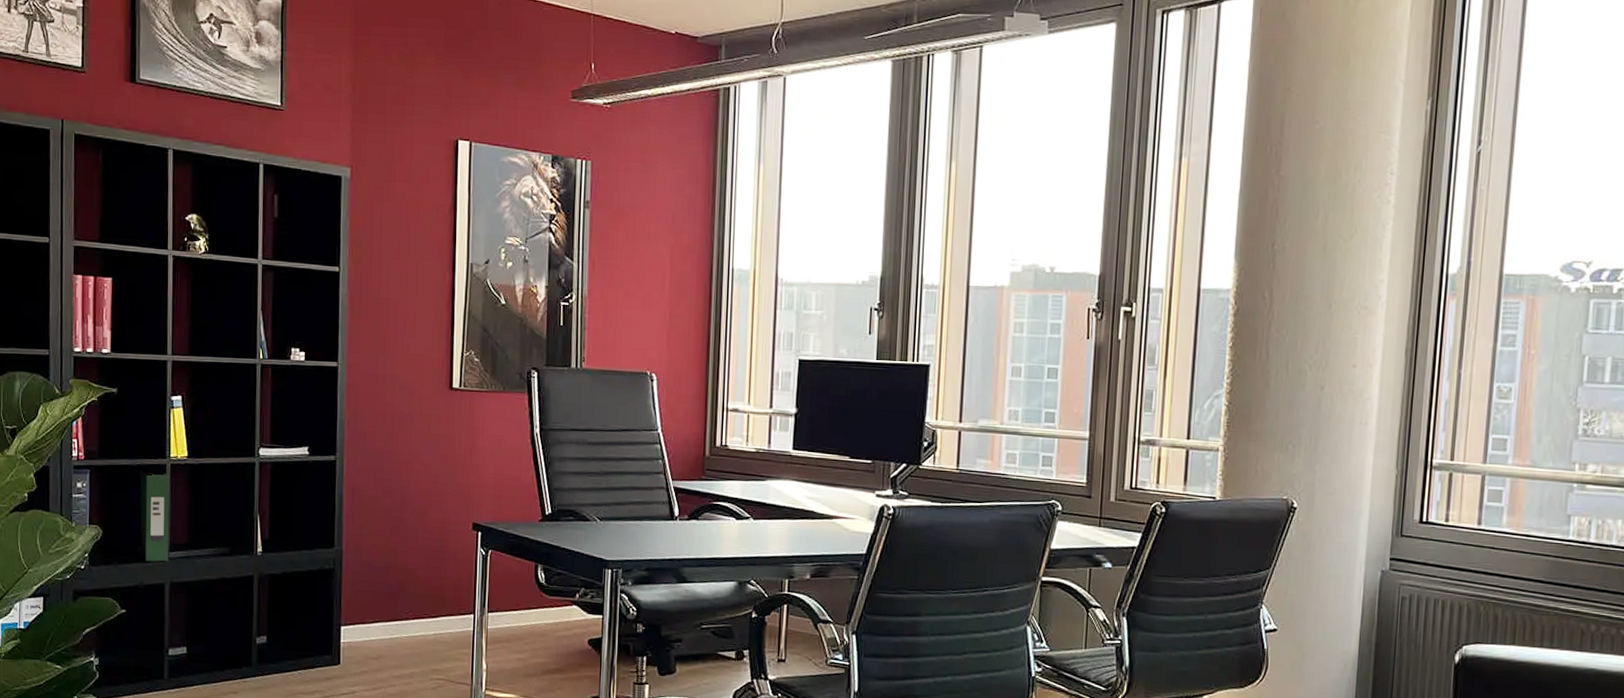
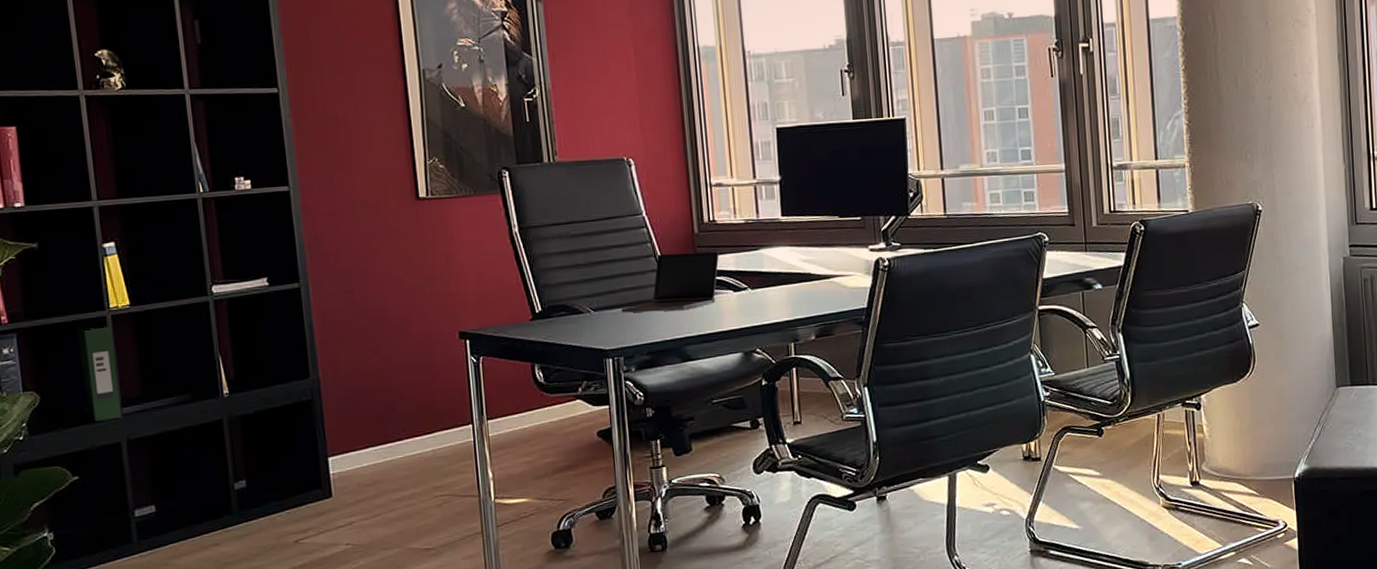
laptop computer: none [626,472,727,532] -> present [622,251,719,313]

